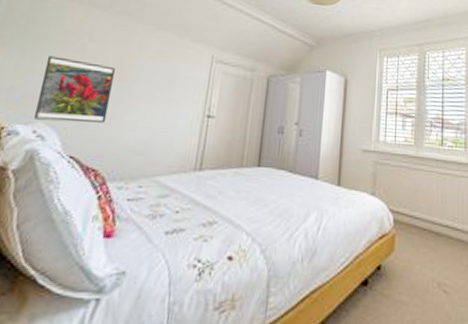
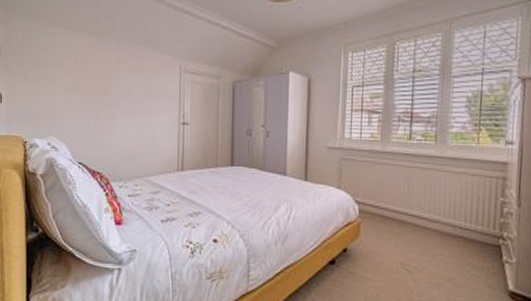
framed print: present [34,56,115,123] -> none [45,79,101,135]

